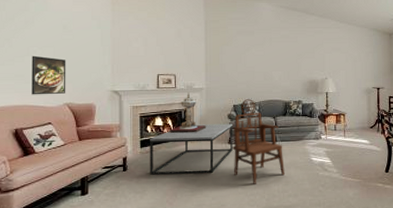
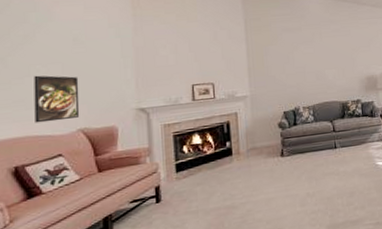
coffee table: present [150,123,233,175] -> none [187,133,287,204]
decorative urn: present [169,91,207,134] -> none [210,101,255,151]
armchair: present [233,99,285,184] -> none [286,103,348,200]

